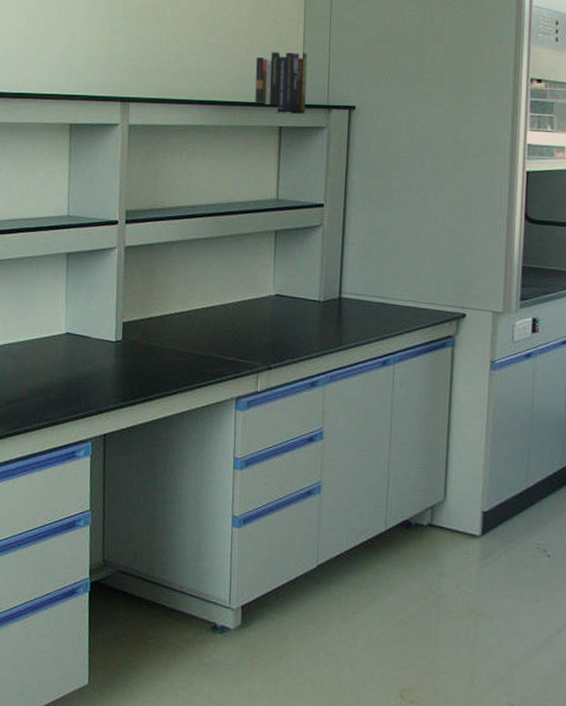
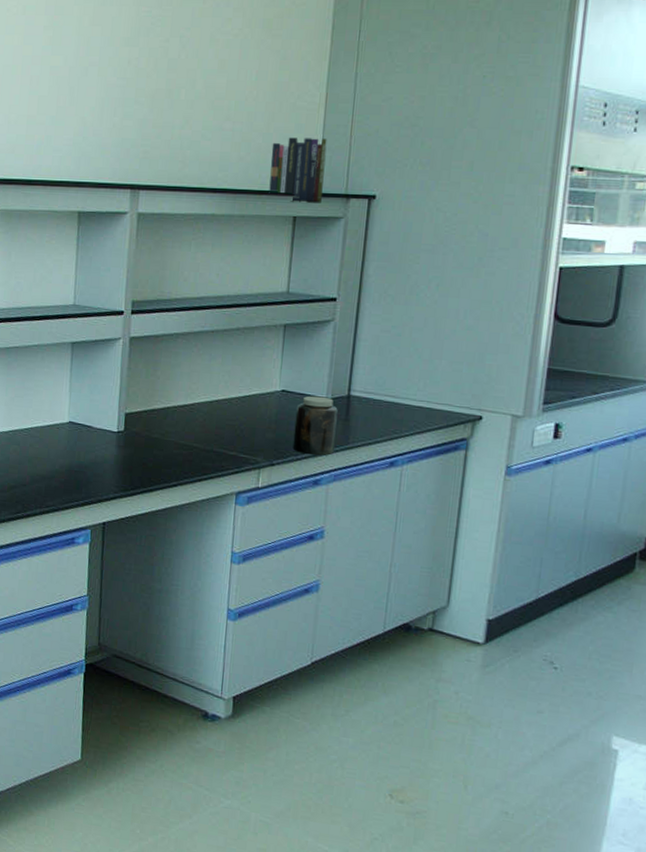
jar: none [288,299,331,358] -> present [292,396,338,456]

